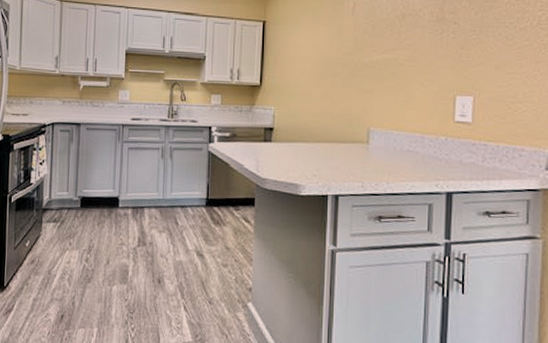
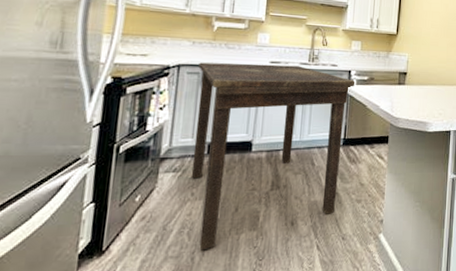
dining table: none [68,120,217,297] -> present [191,62,356,251]

